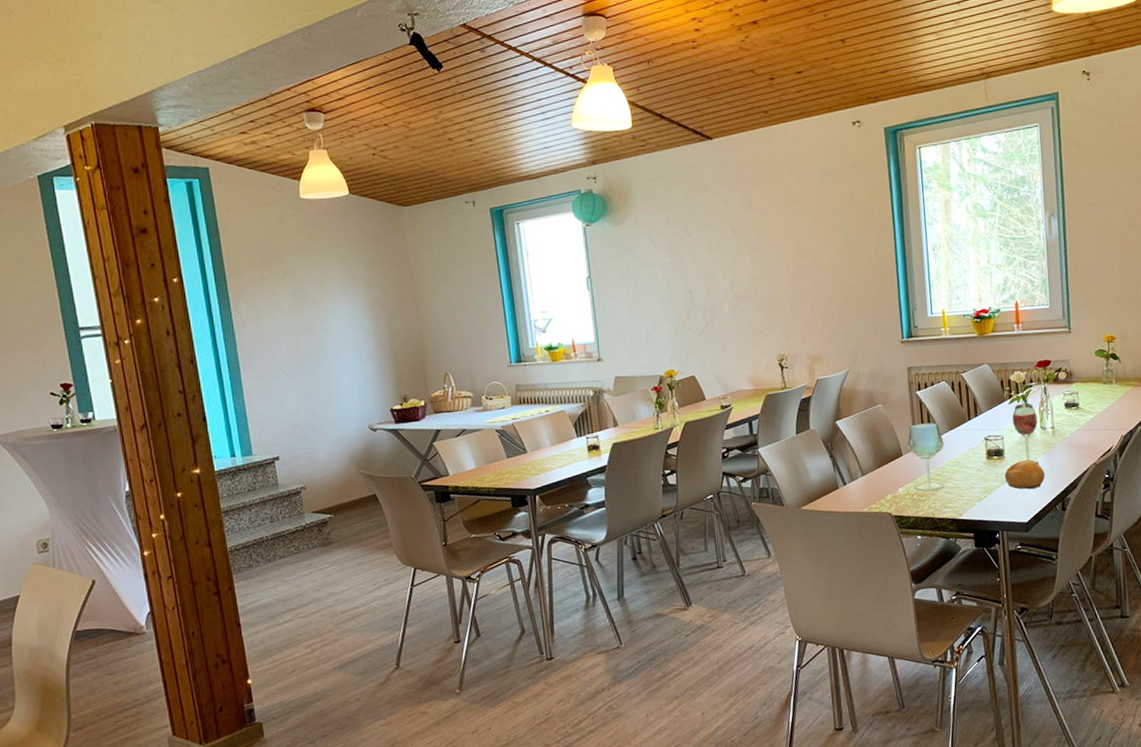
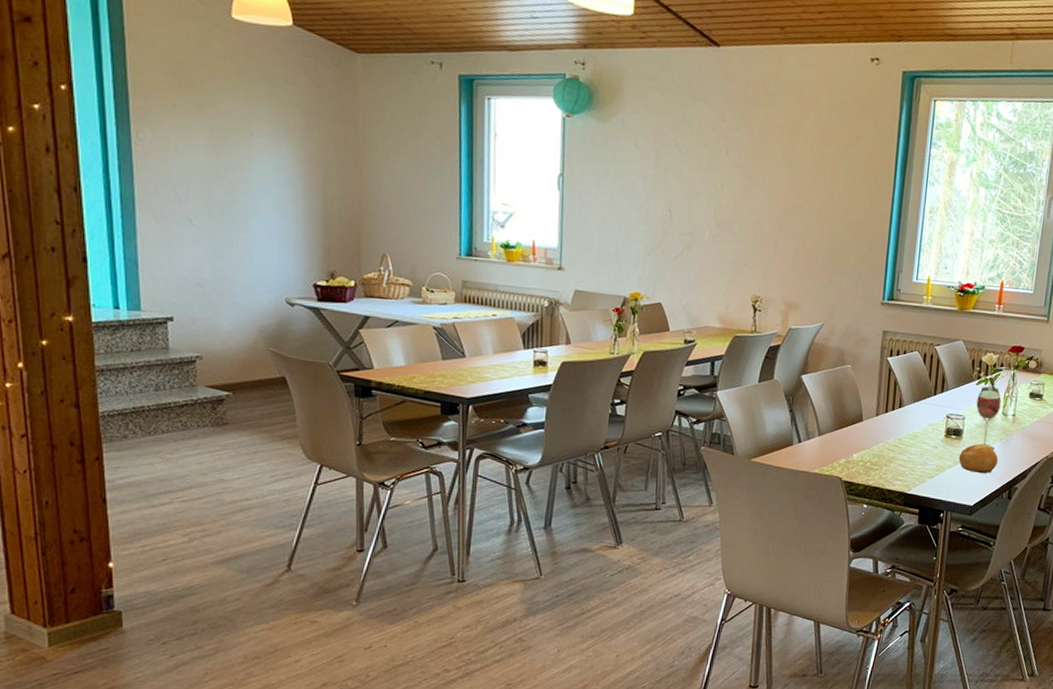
wine glass: present [907,422,945,491] -> none [869,390,906,461]

